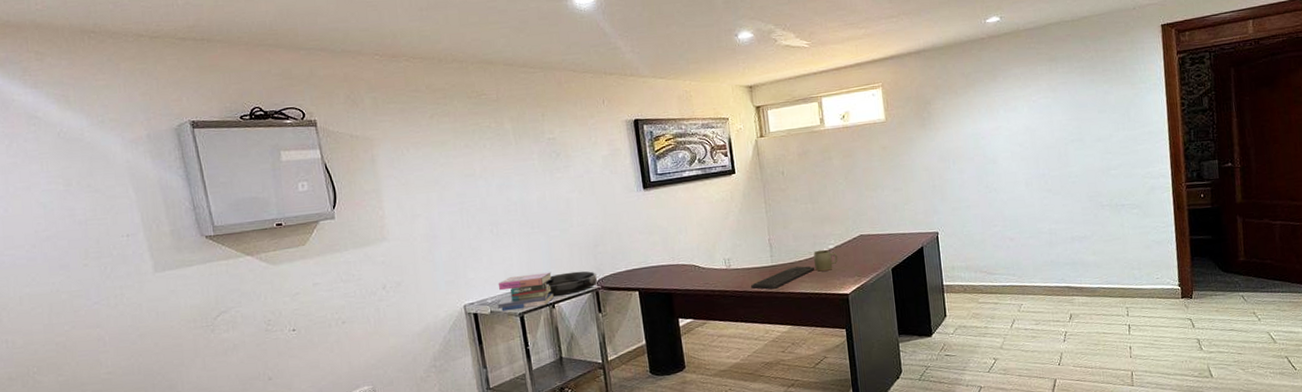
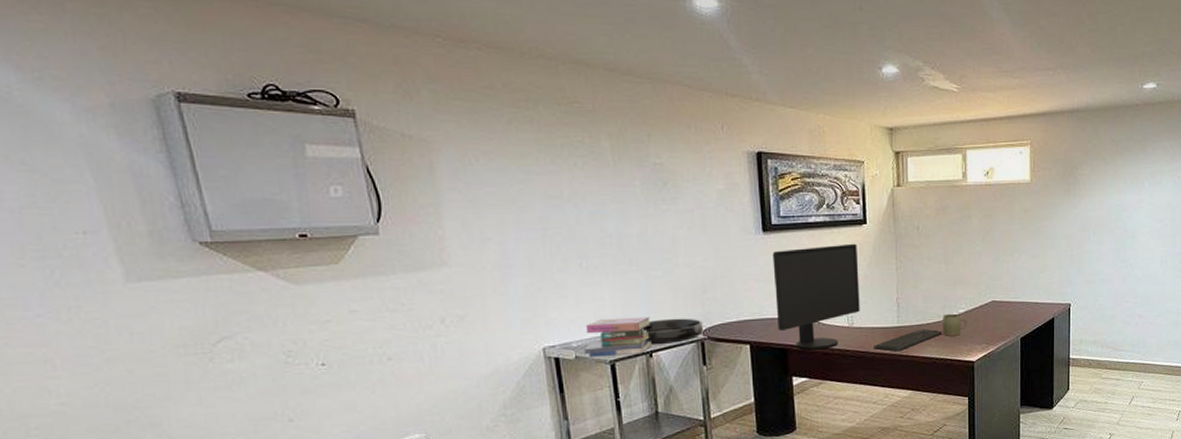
computer monitor: none [653,192,736,293] -> present [772,243,860,350]

